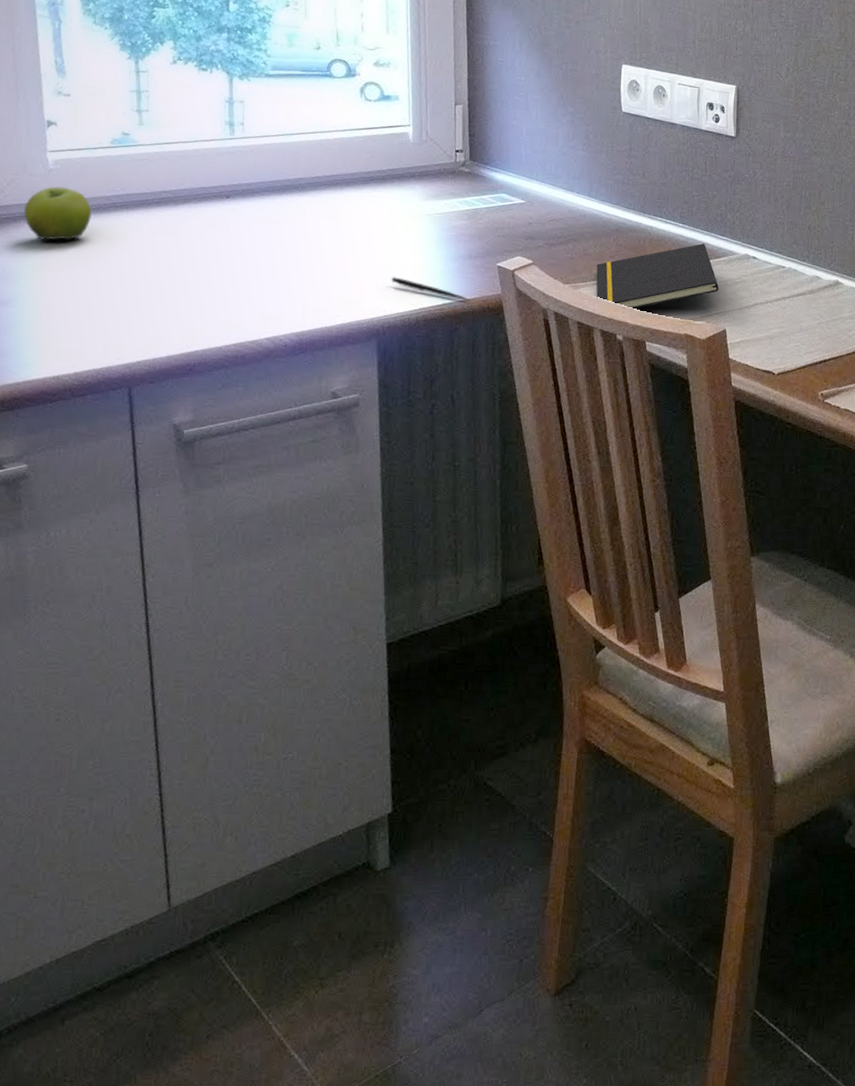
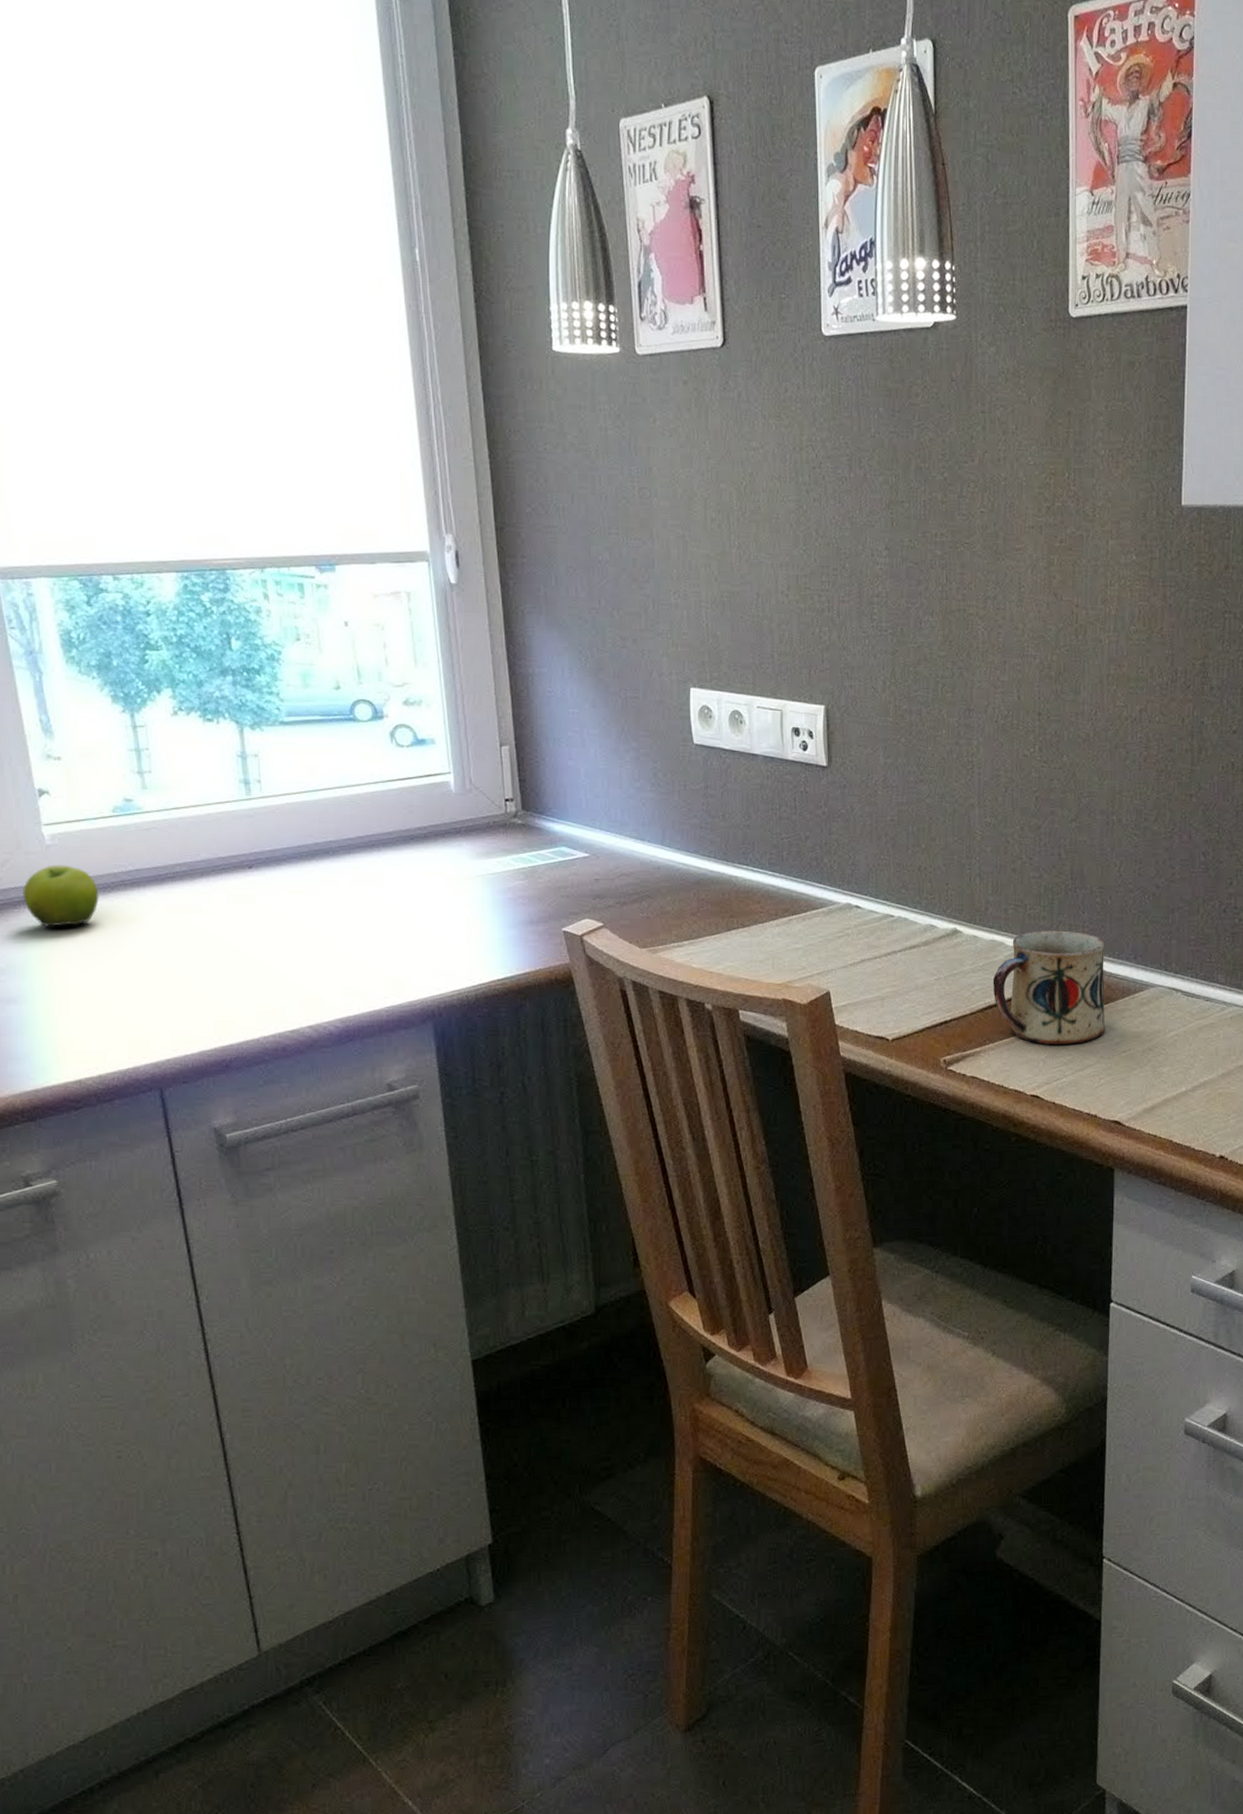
pen: present [391,277,470,301] -> none [443,949,535,972]
notepad: present [596,243,719,309] -> none [676,893,818,974]

